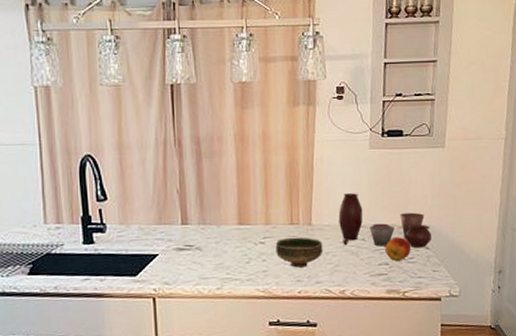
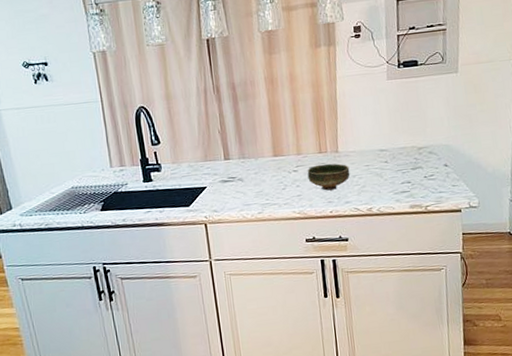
pottery set: present [338,193,432,249] -> none [361,121,450,168]
fruit: present [385,237,411,262] -> none [407,157,431,180]

